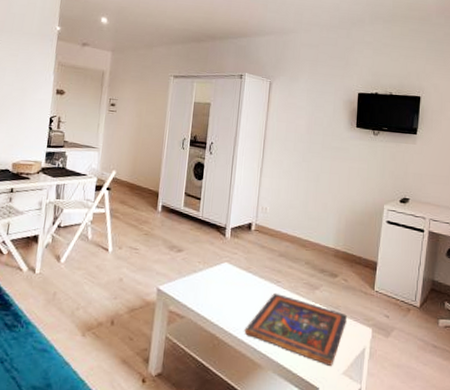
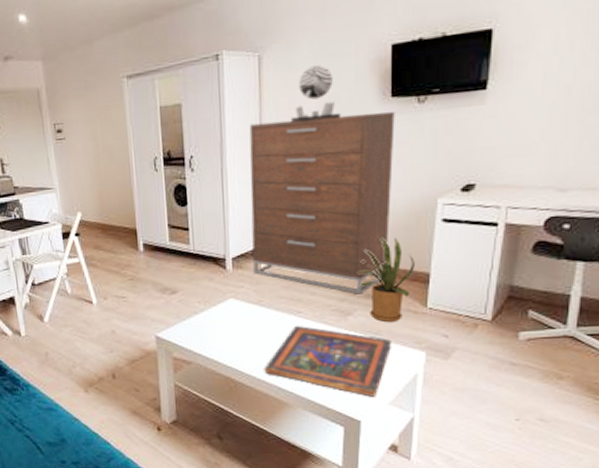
dresser: none [247,127,358,273] -> present [249,111,395,294]
decorative sphere: none [287,96,323,135] -> present [290,65,342,122]
house plant: none [325,228,367,300] -> present [357,236,415,323]

